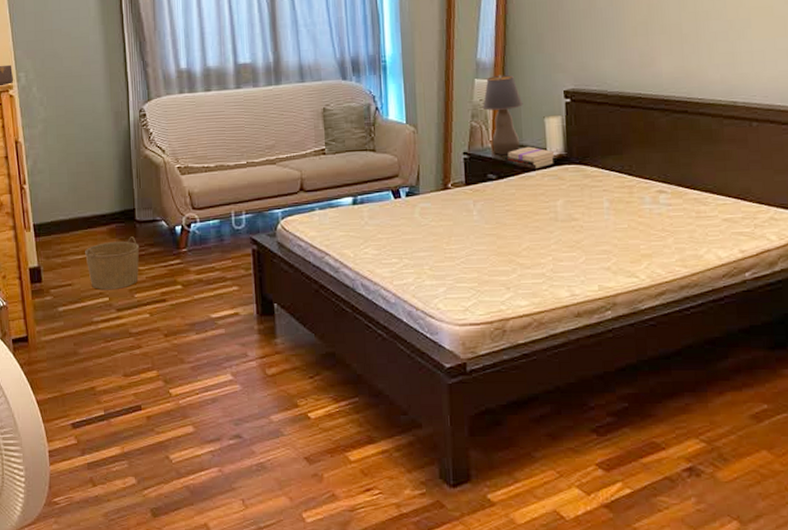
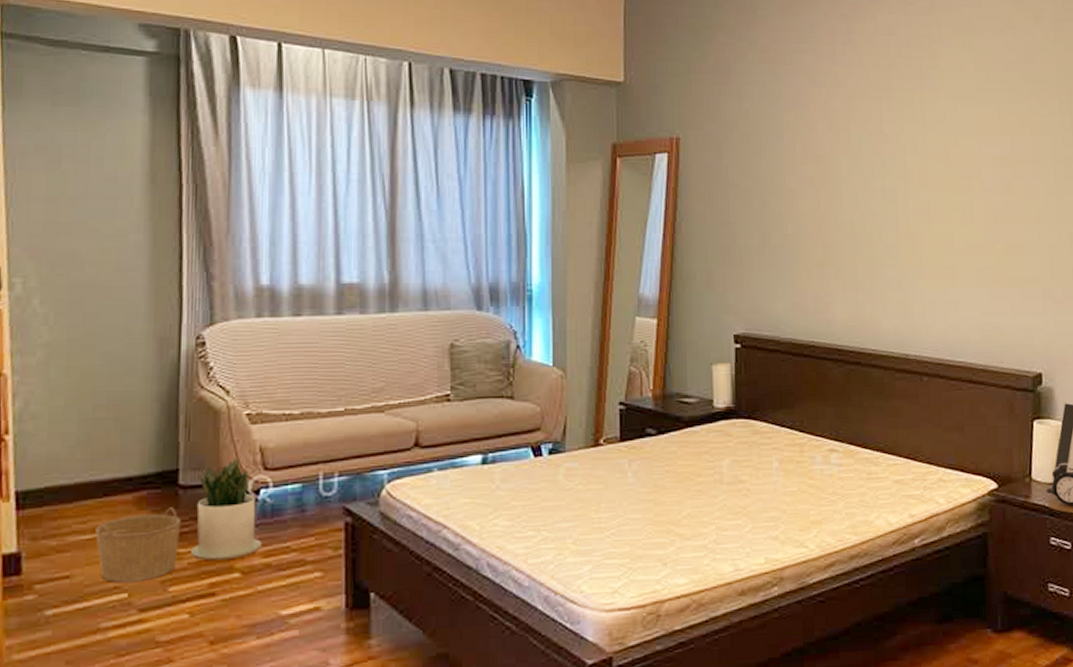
planter: none [146,200,195,276] -> present [191,458,262,561]
table lamp: present [482,74,524,156] -> none [643,313,689,407]
books: present [504,146,555,170] -> none [665,397,722,424]

